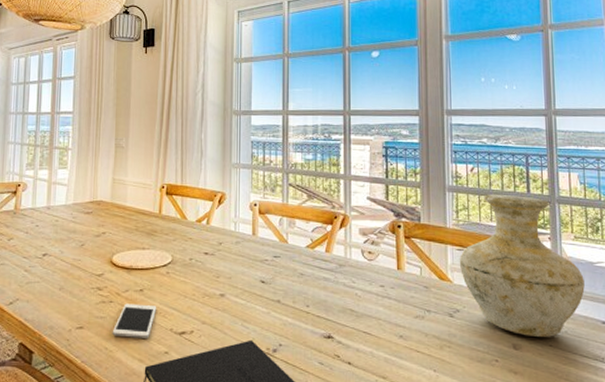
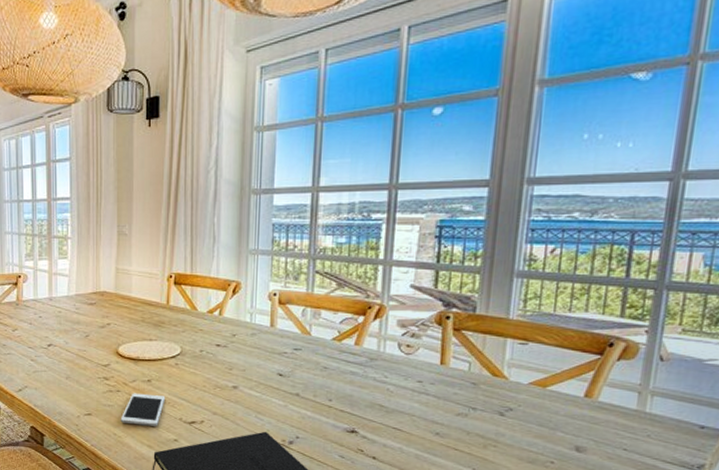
vase: present [459,194,585,337] -> none [519,279,686,441]

